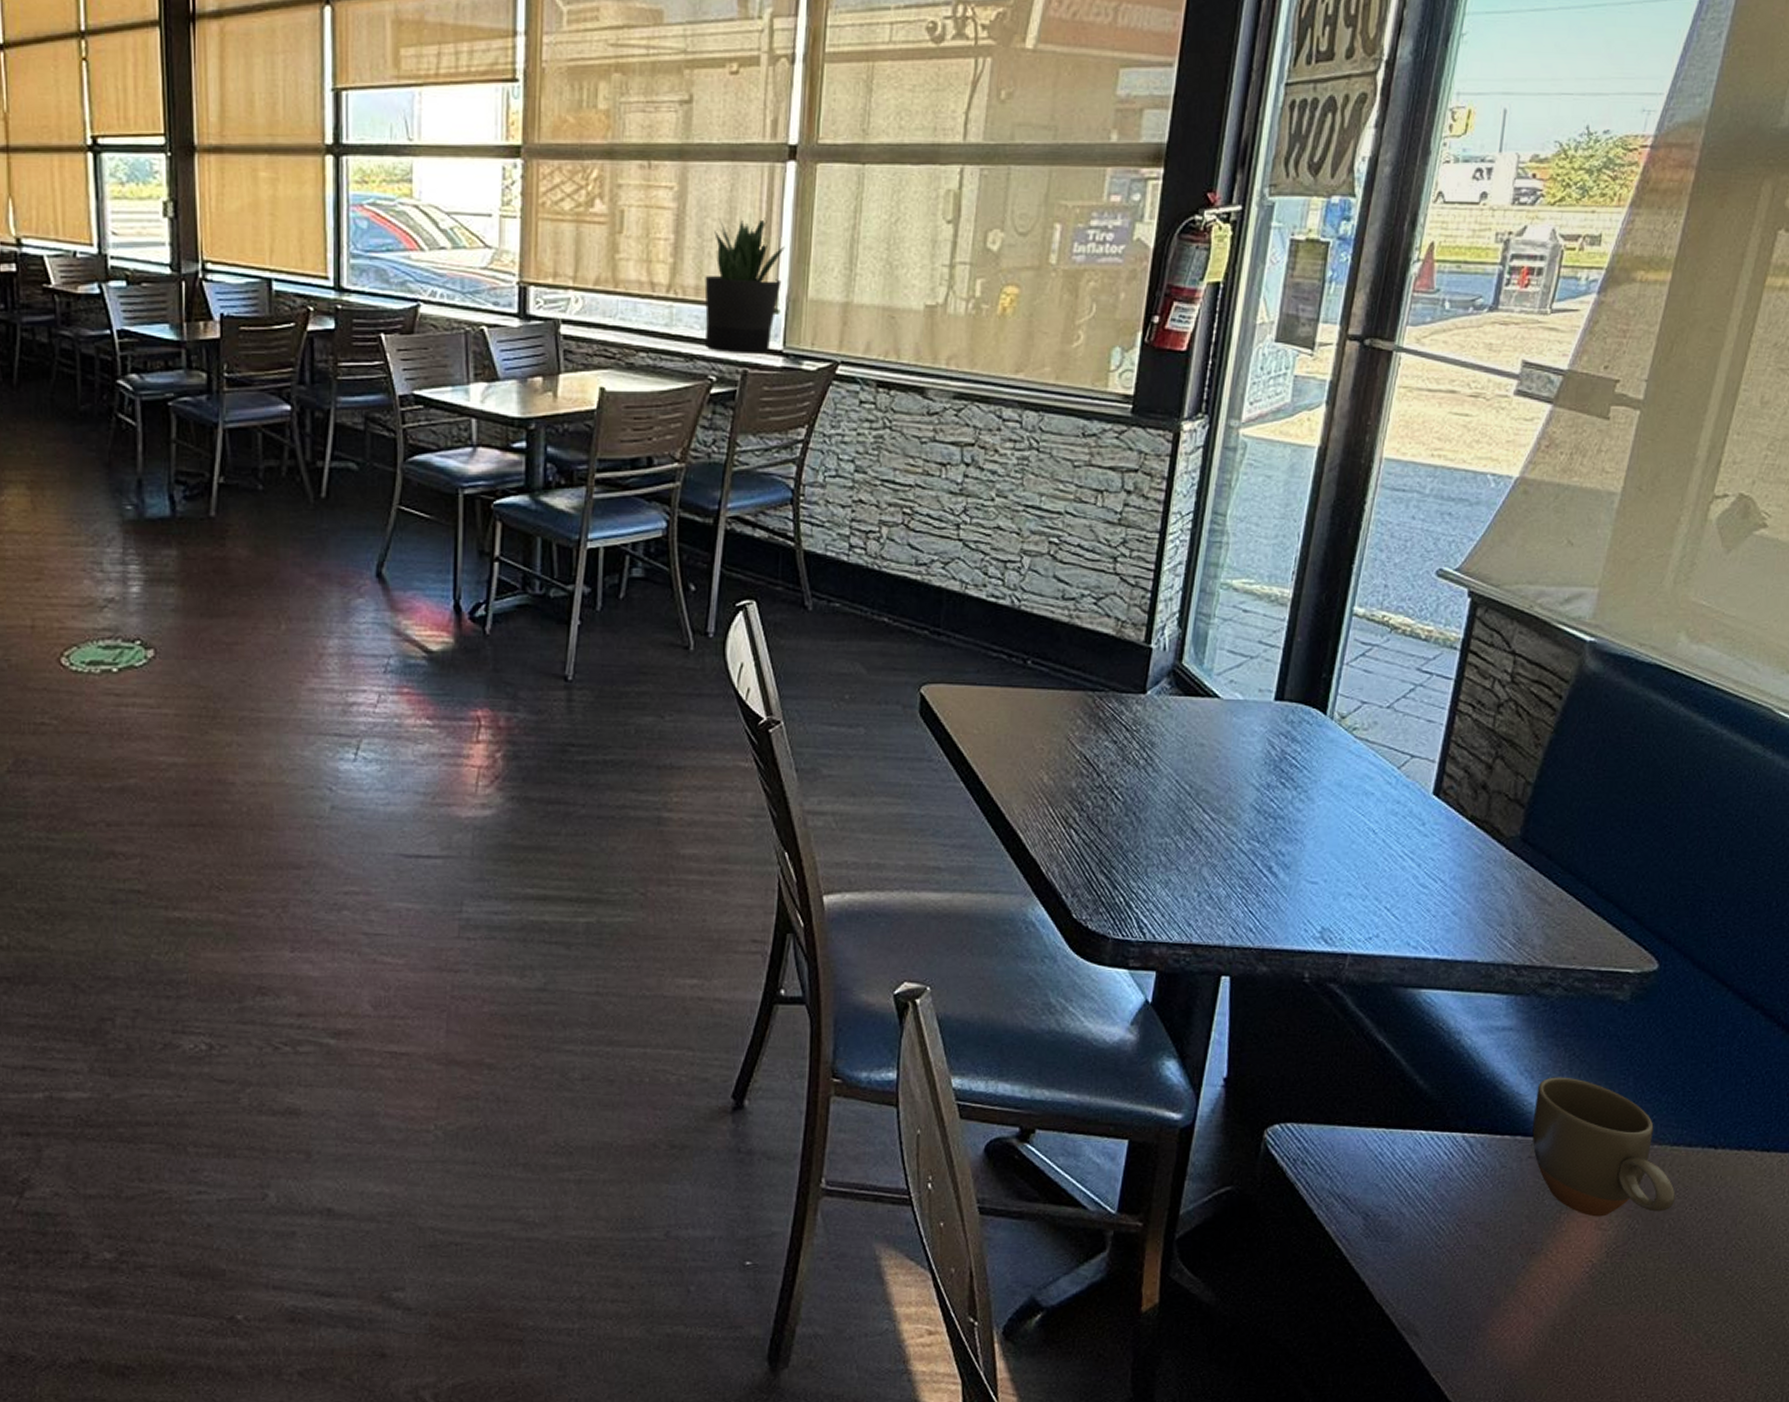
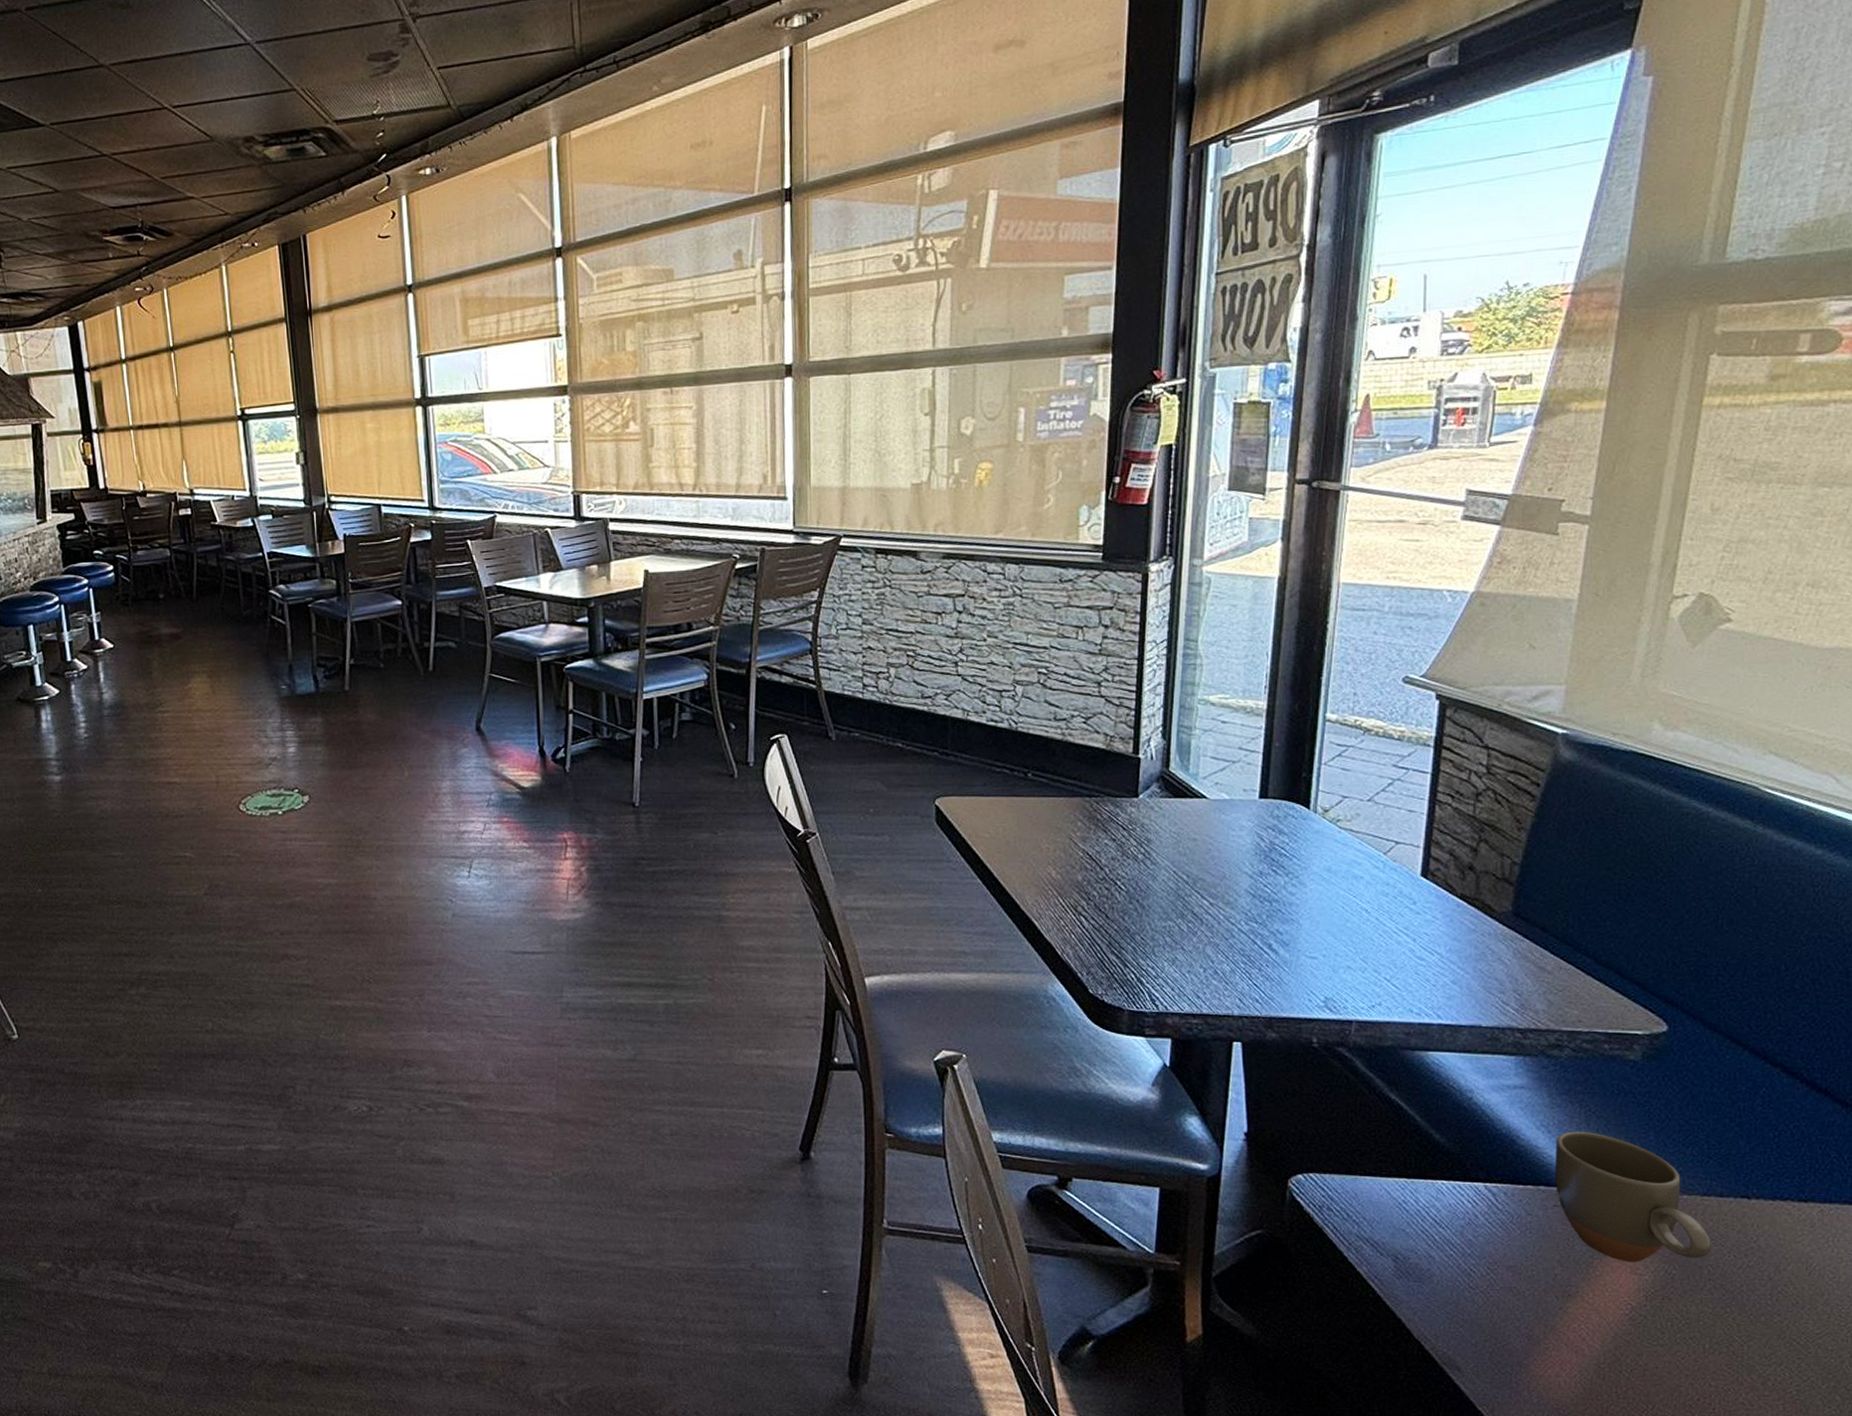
planter: present [704,217,785,355] -> none [724,424,788,536]

